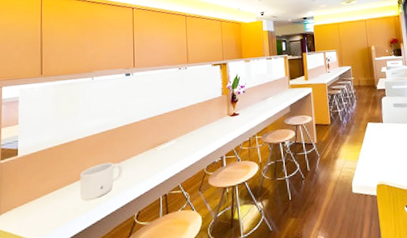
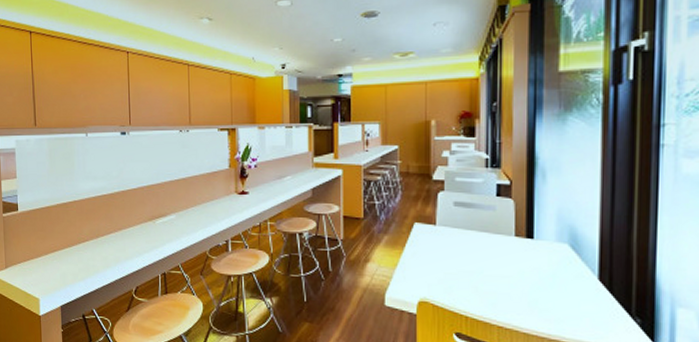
mug: present [79,162,123,200] -> none [77,230,121,267]

